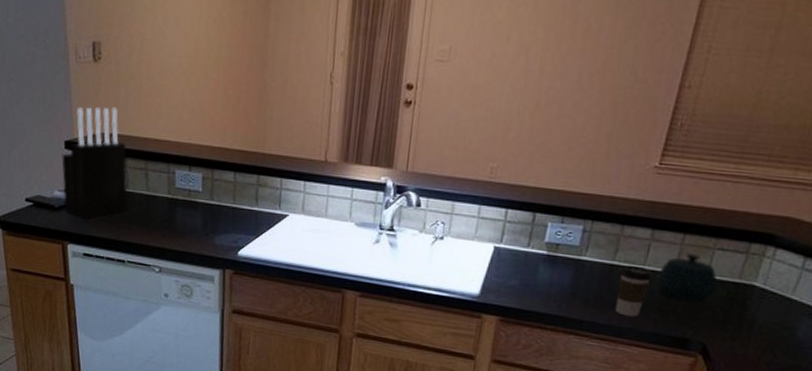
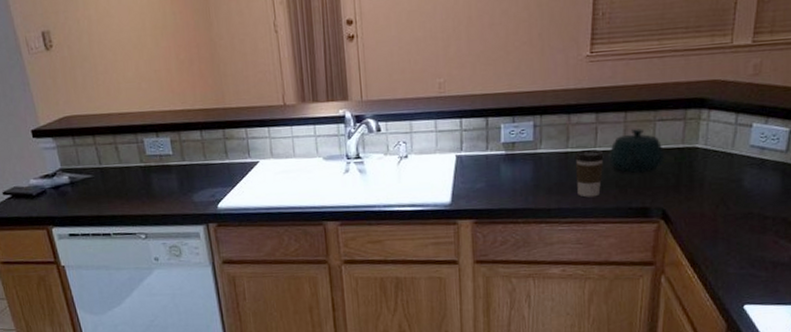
knife block: present [62,107,127,218] -> none [31,90,103,200]

